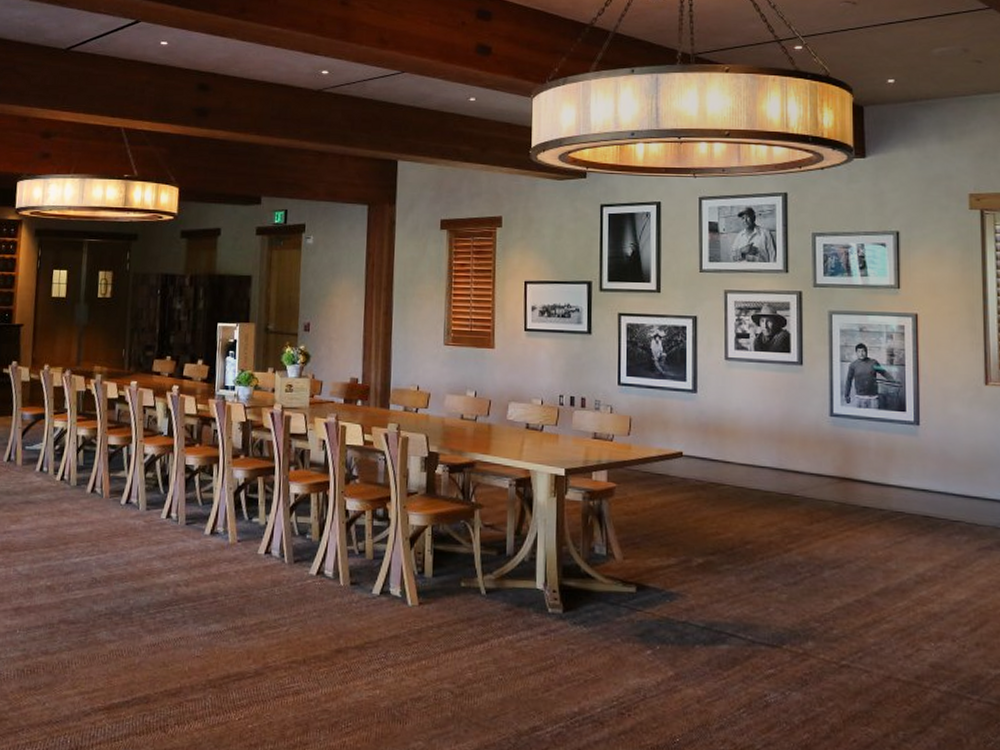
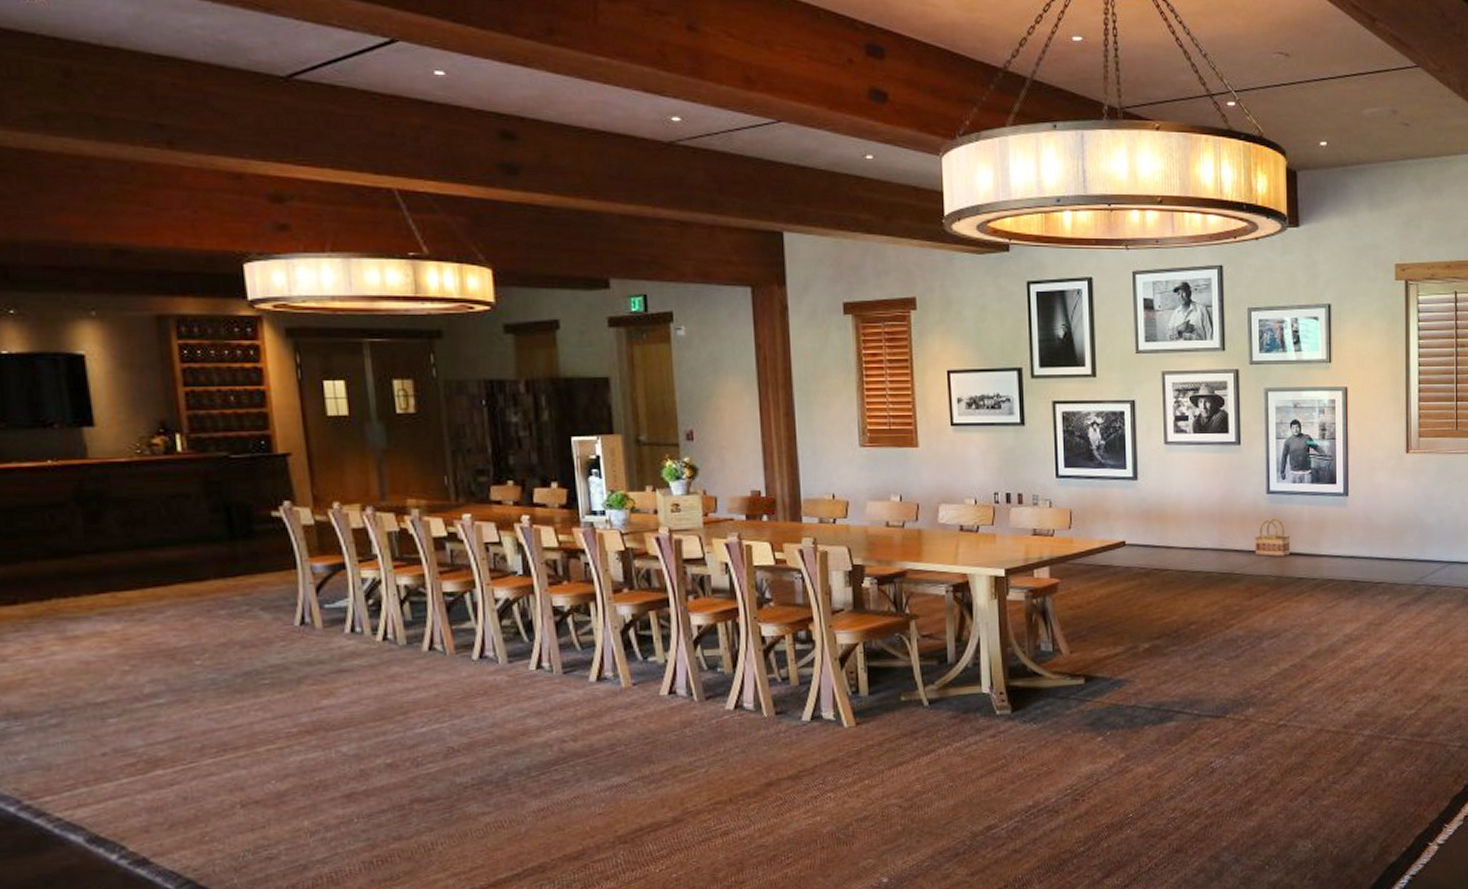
basket: none [816,443,854,484] -> present [1254,519,1290,558]

